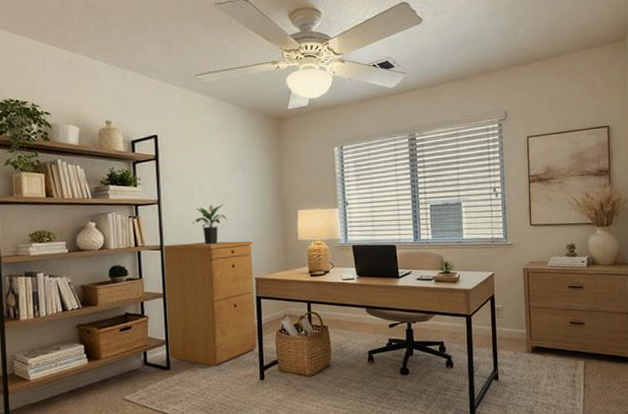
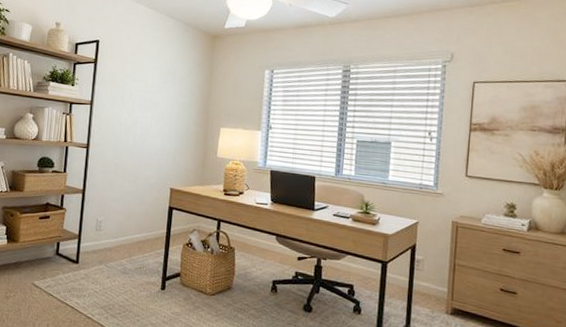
filing cabinet: present [164,241,256,367] -> none [79,144,173,269]
potted plant: present [192,204,228,245] -> none [119,111,152,150]

